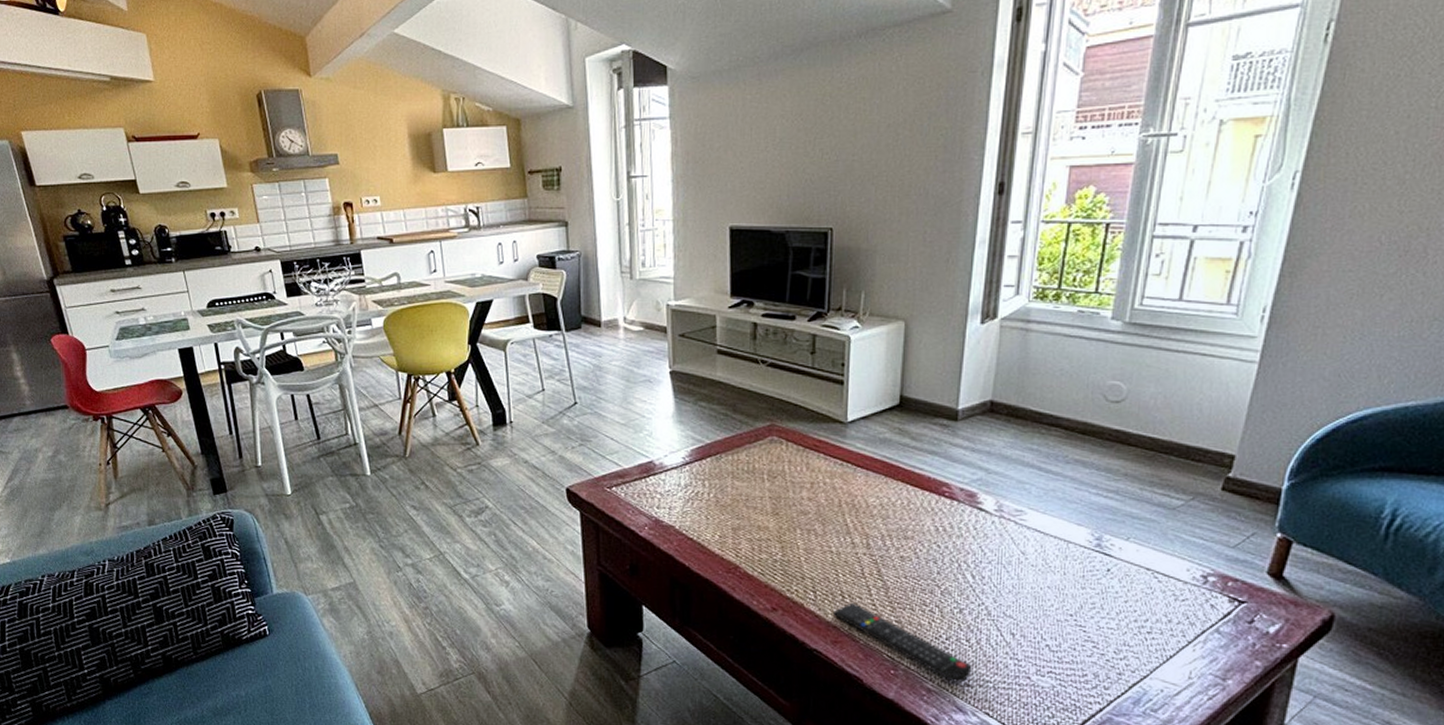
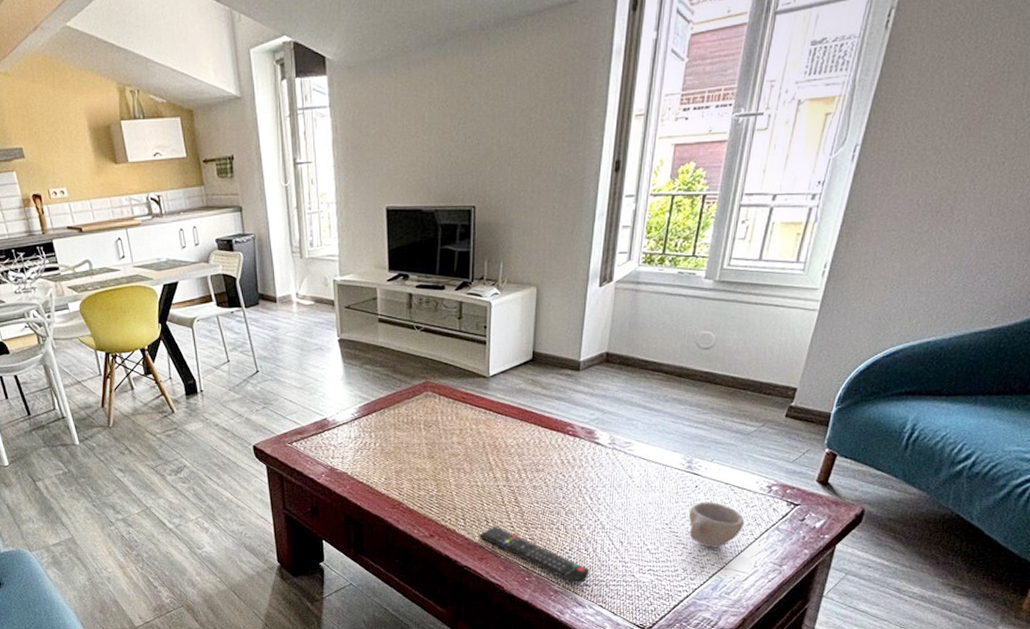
cup: none [1100,590,1174,650] -> present [689,502,745,548]

